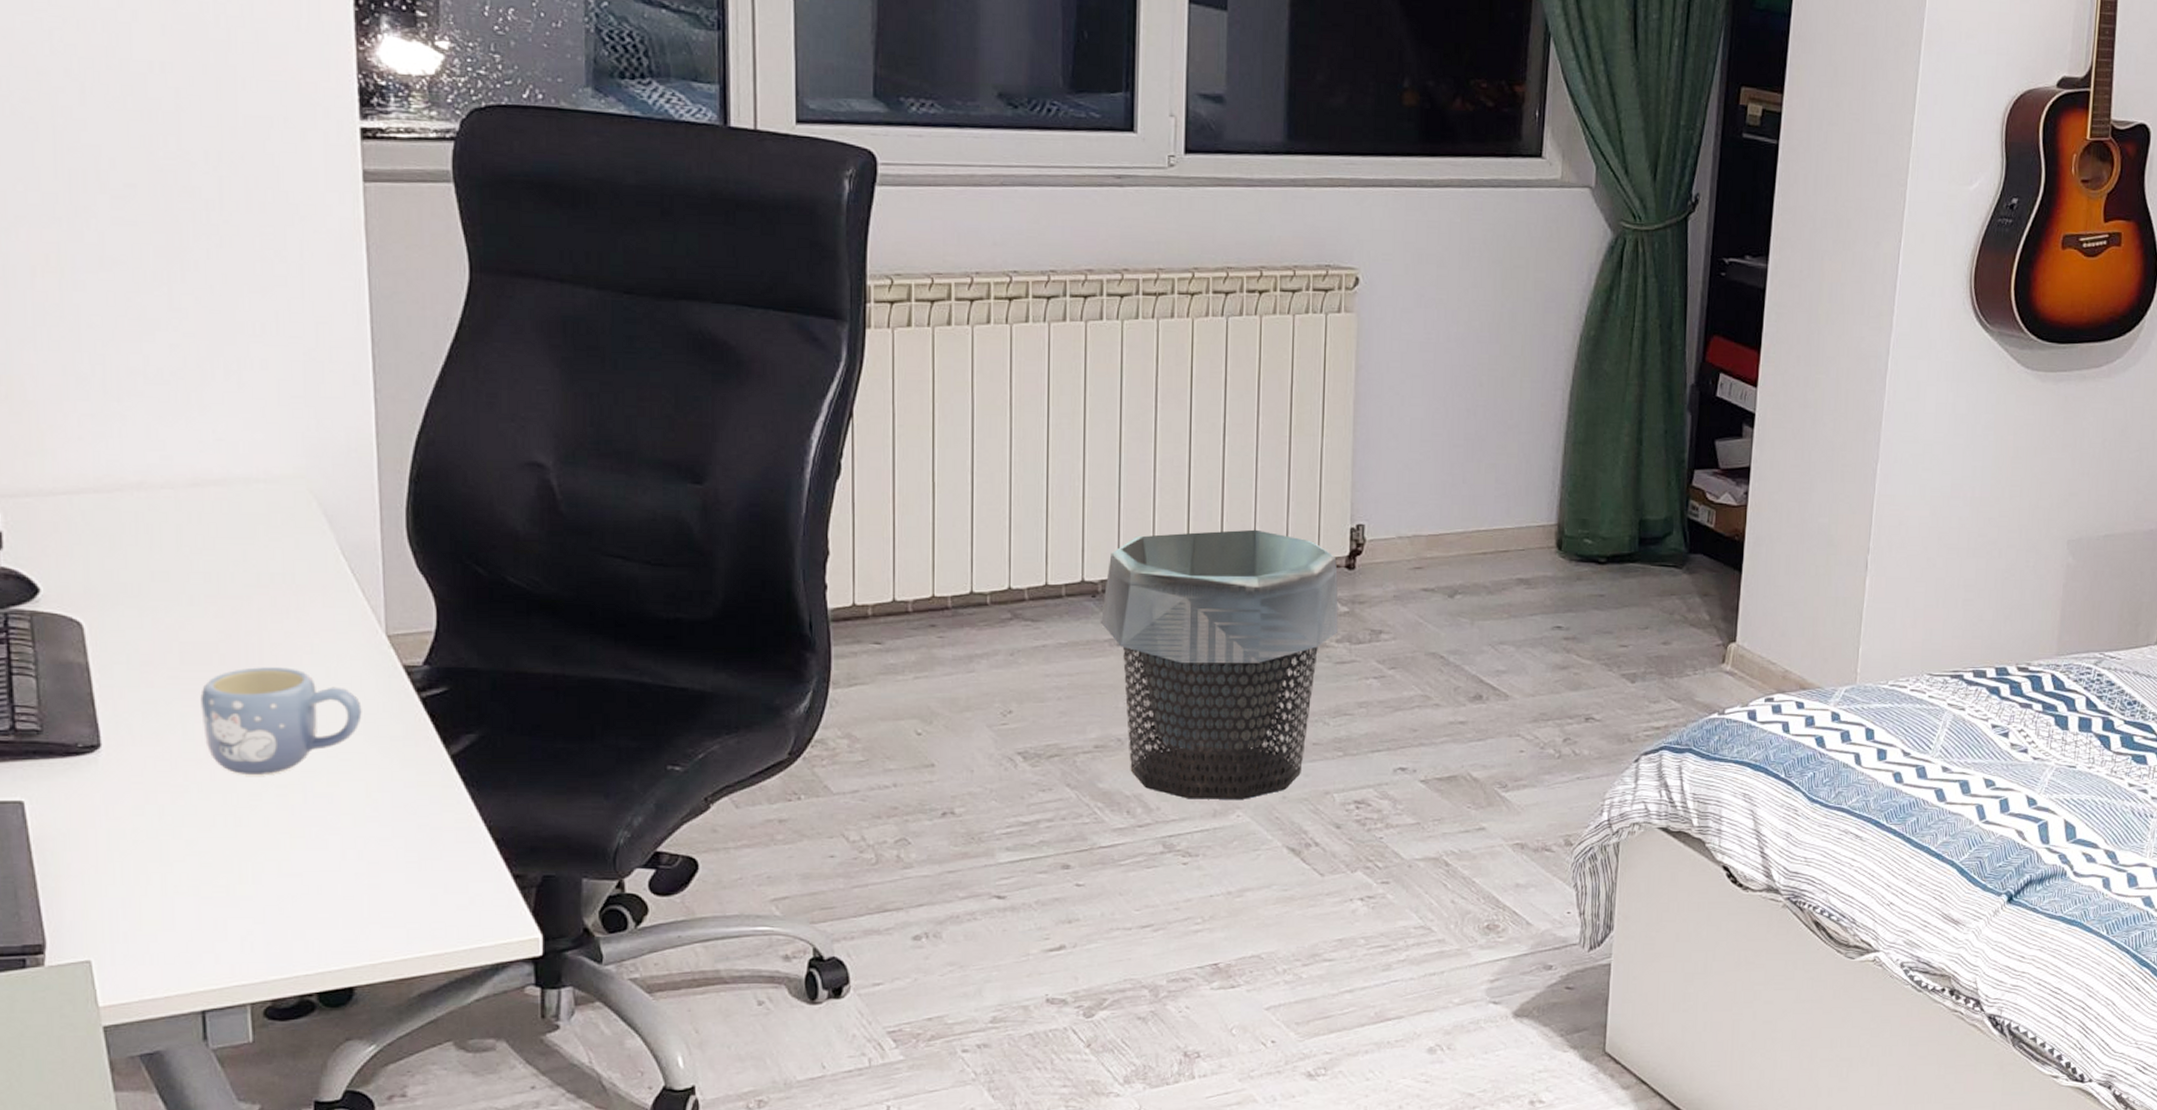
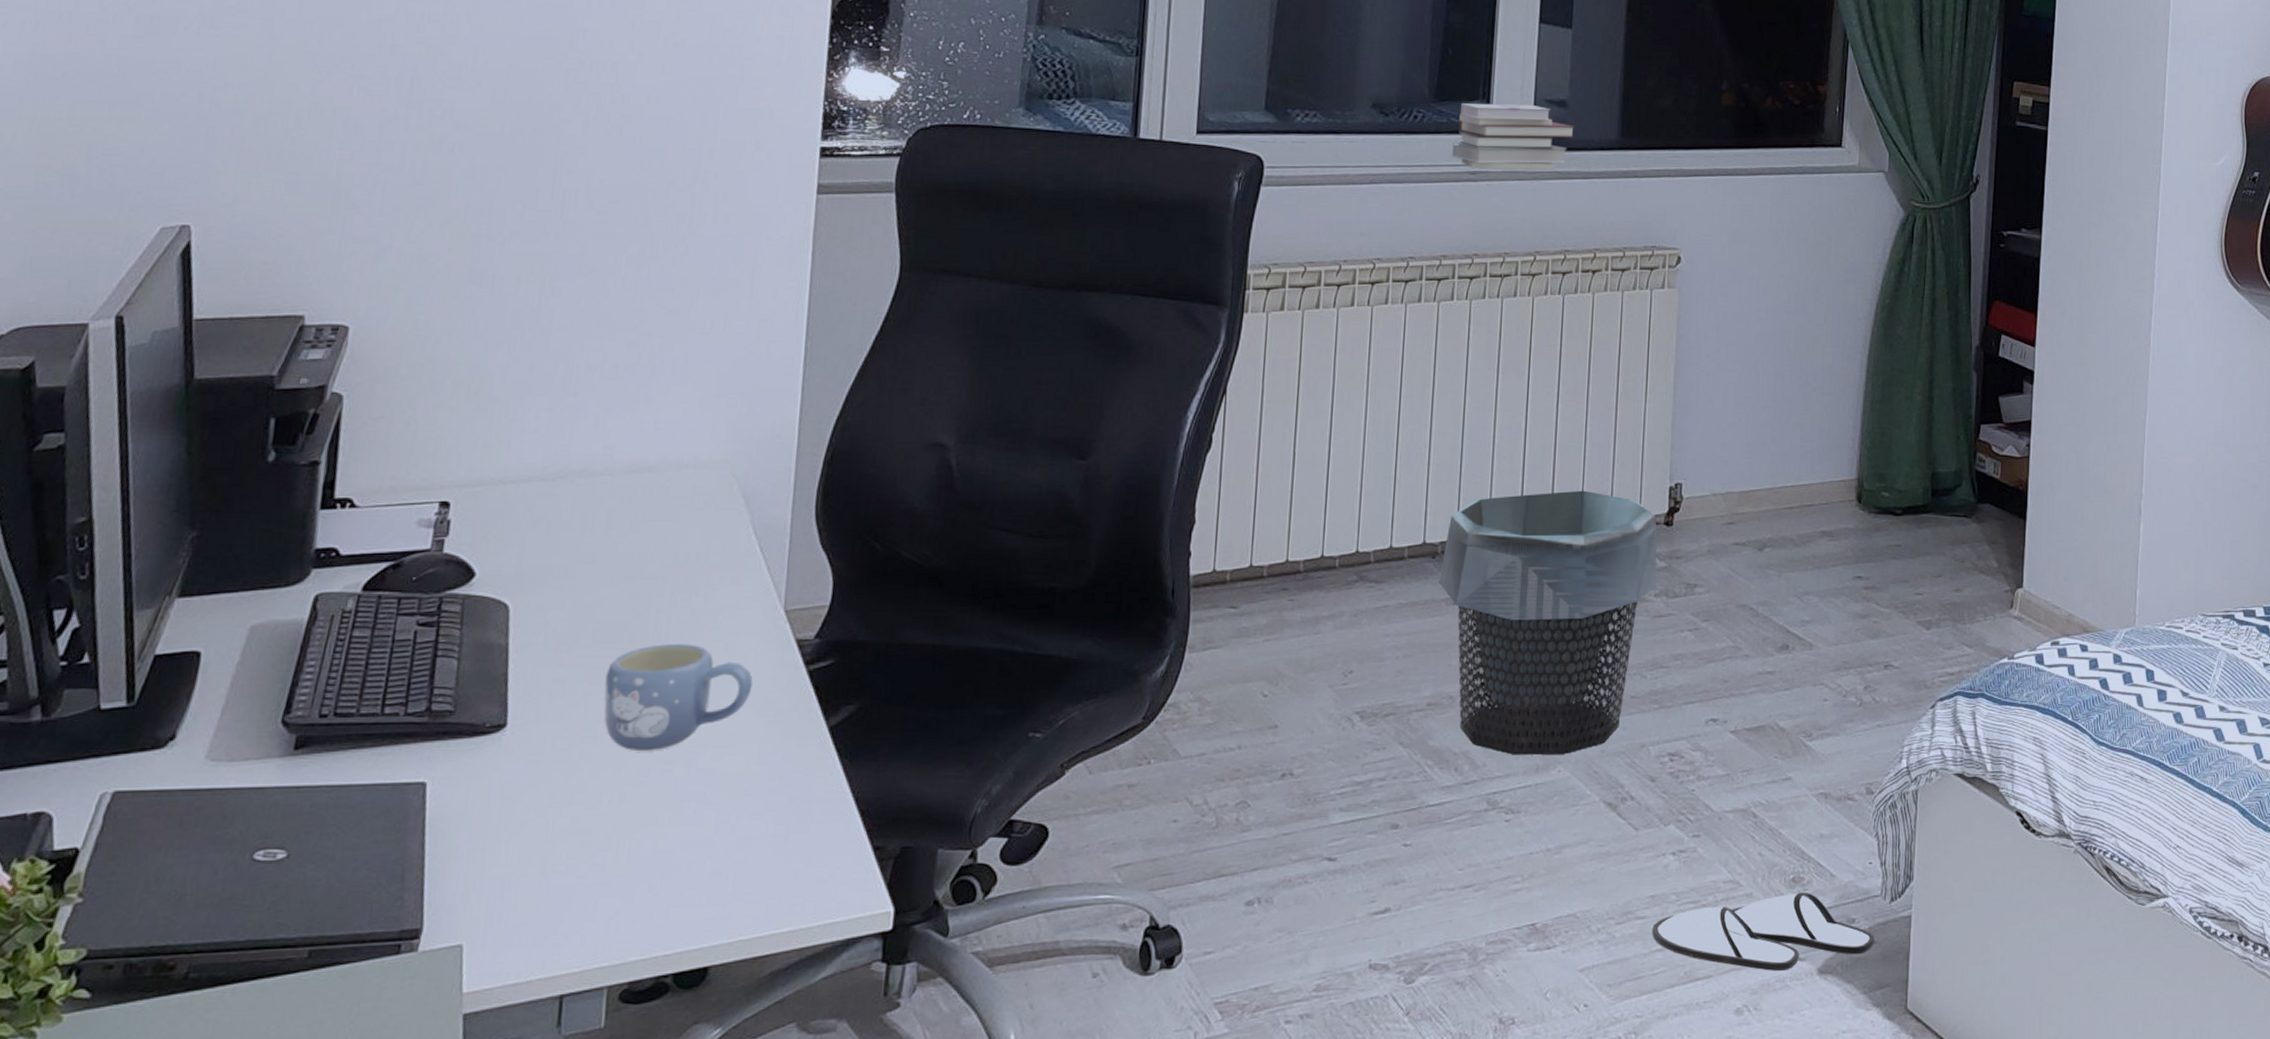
books: none [1093,96,1235,176] -> present [1452,103,1575,170]
slippers: none [1340,939,1572,1014] -> present [1652,892,1875,972]

